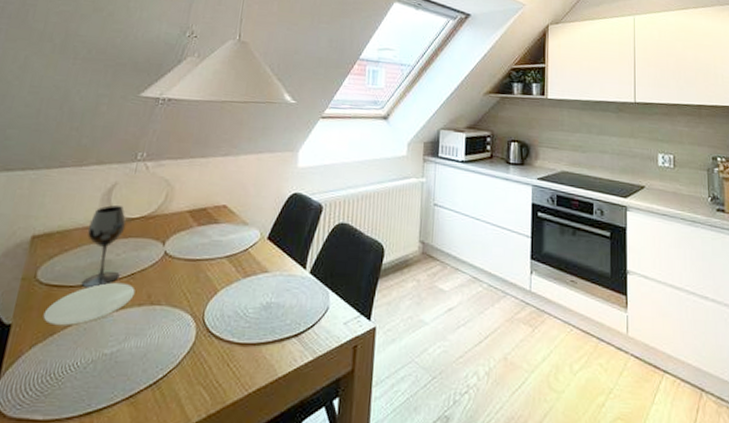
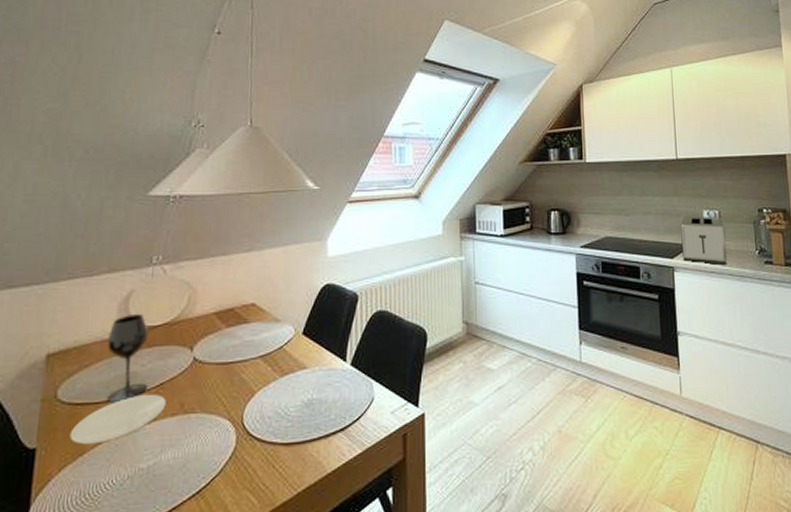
toaster: none [633,157,680,209] -> present [679,215,728,265]

